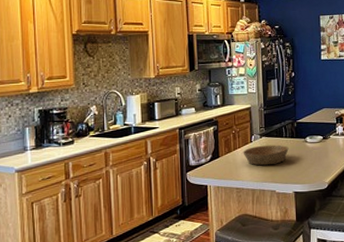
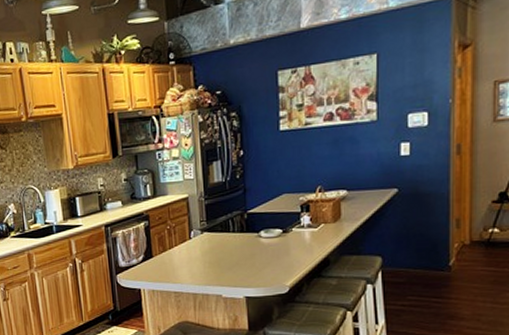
bowl: present [243,144,289,166] -> none [180,241,238,267]

